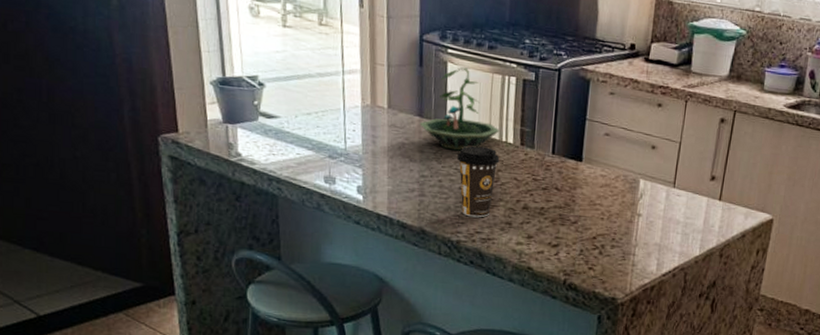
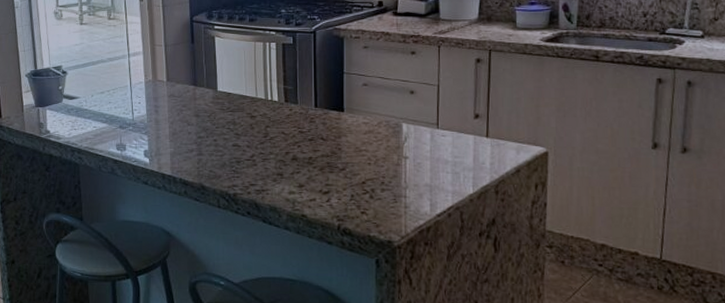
terrarium: present [419,67,500,151] -> none [194,40,265,112]
coffee cup: present [456,146,500,218] -> none [228,106,267,171]

